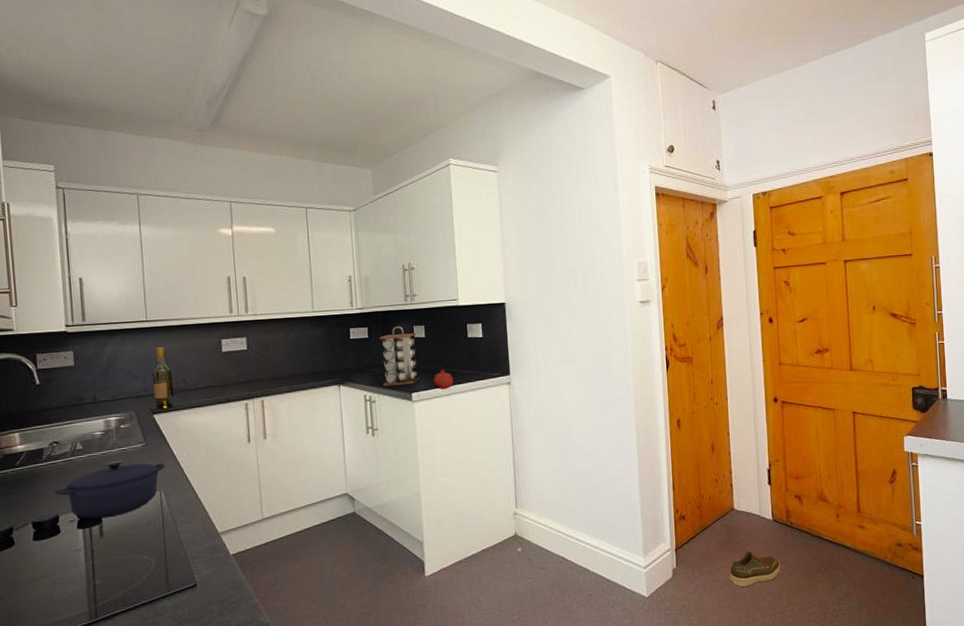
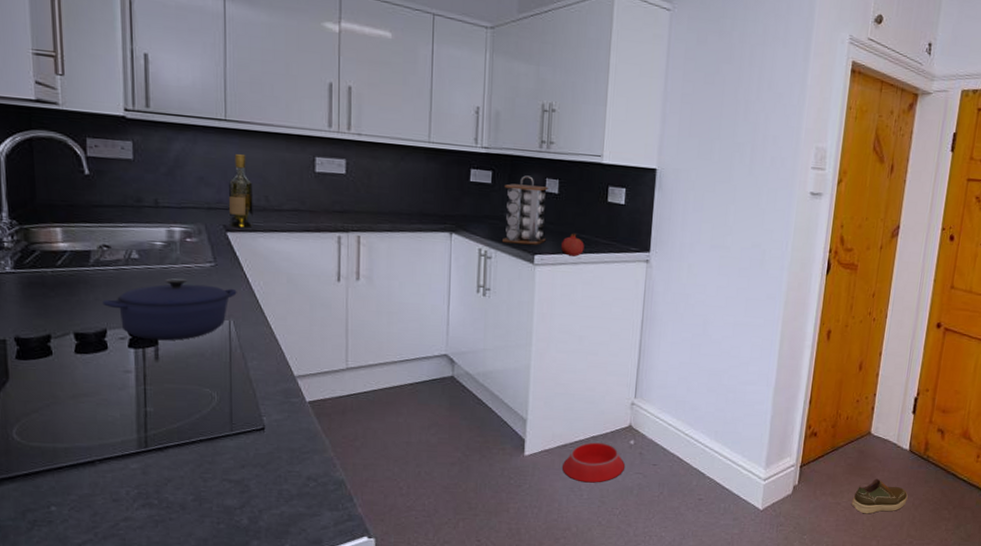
pet bowl: none [461,553,516,594] -> present [563,441,625,483]

